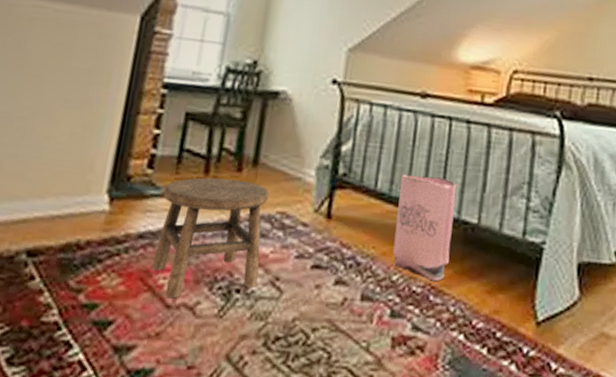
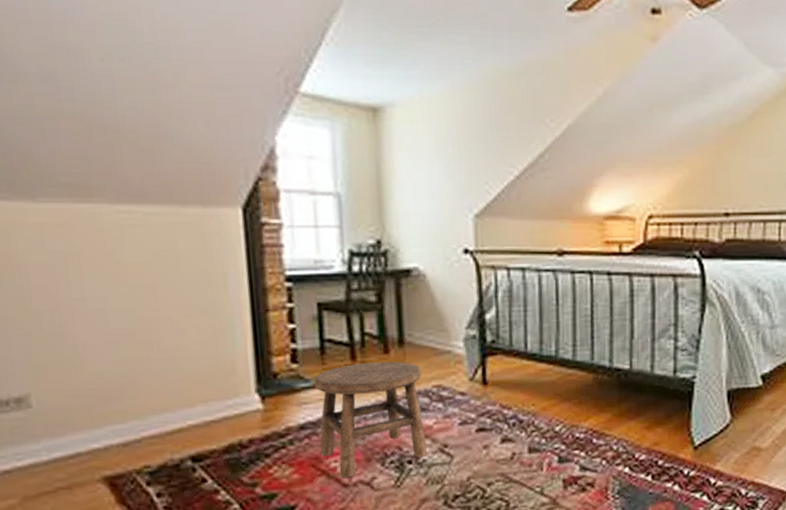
bag: present [392,174,459,282] -> none [549,330,607,426]

